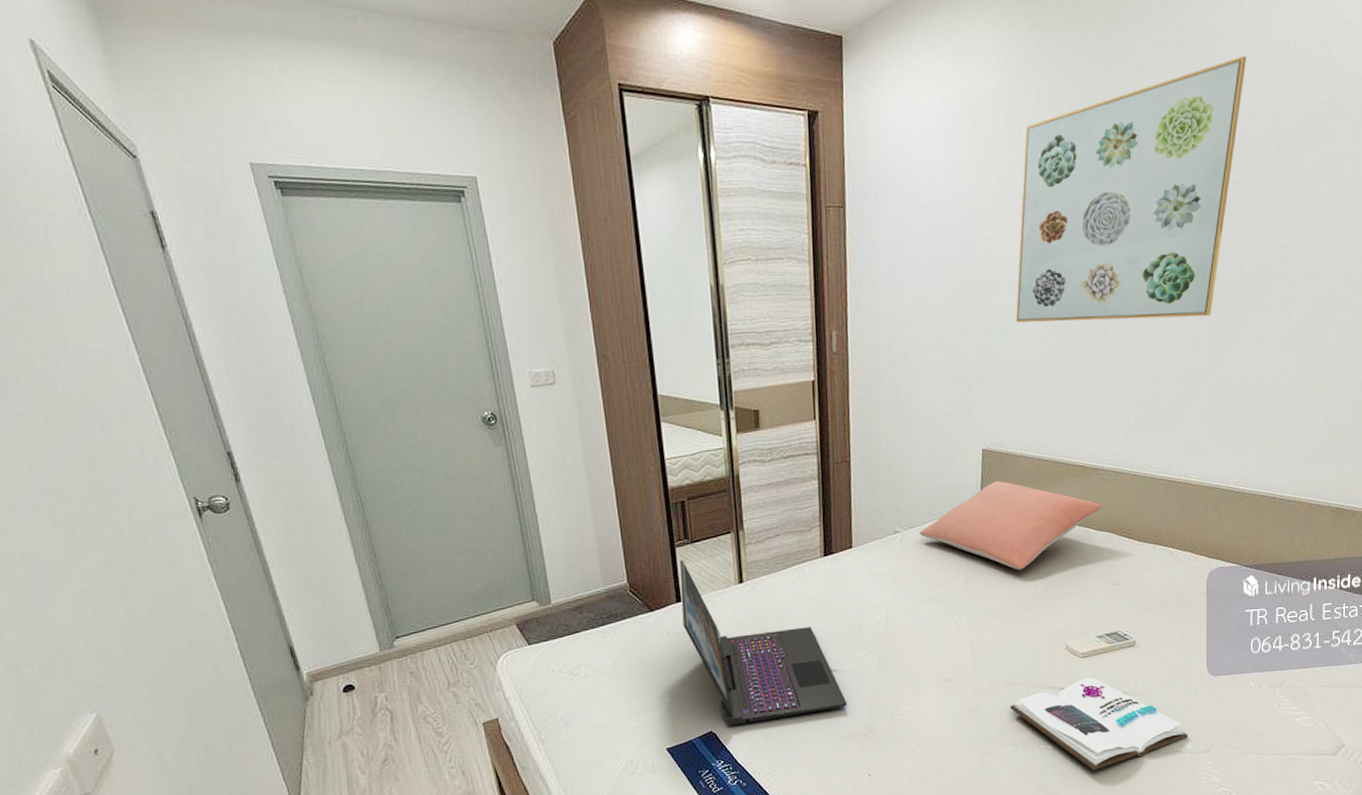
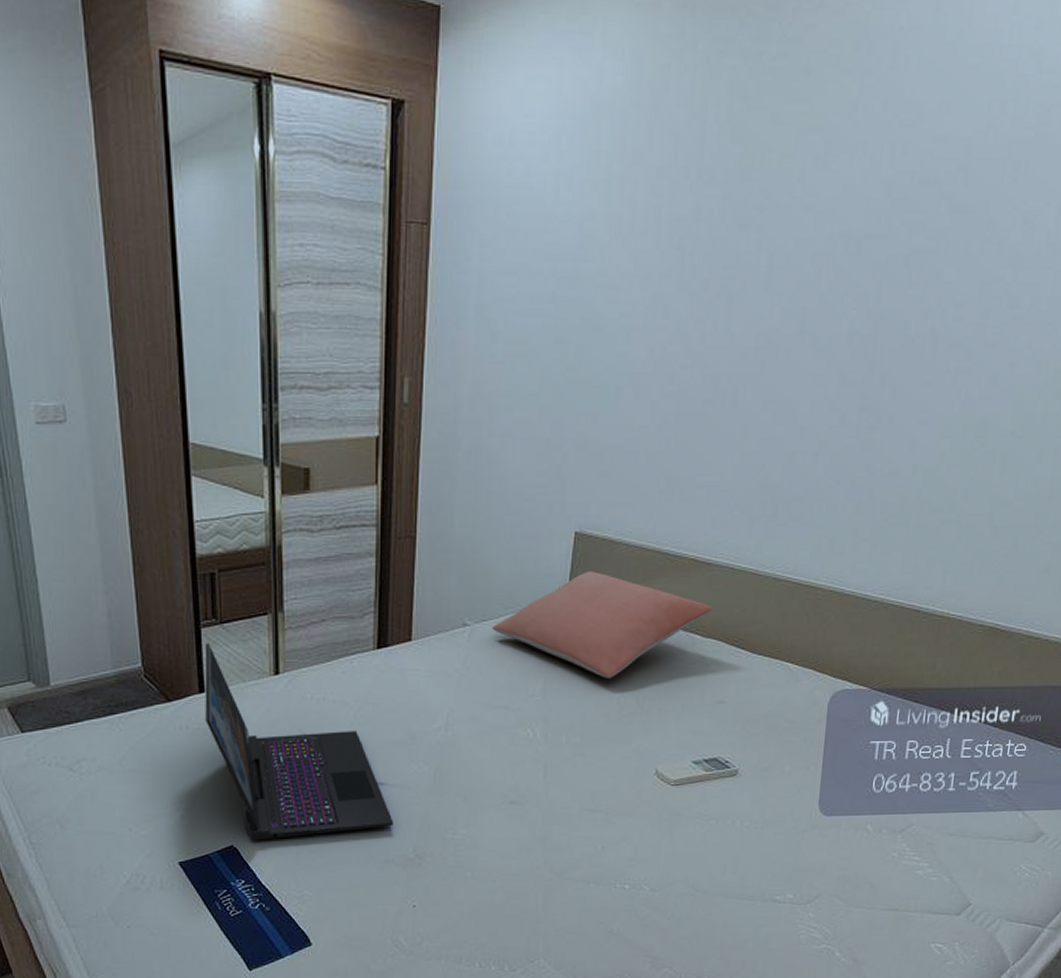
book: present [1010,677,1189,771] -> none [584,809,791,917]
wall art: present [1016,56,1247,323] -> none [628,62,939,387]

